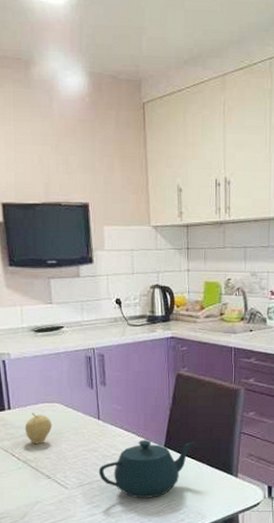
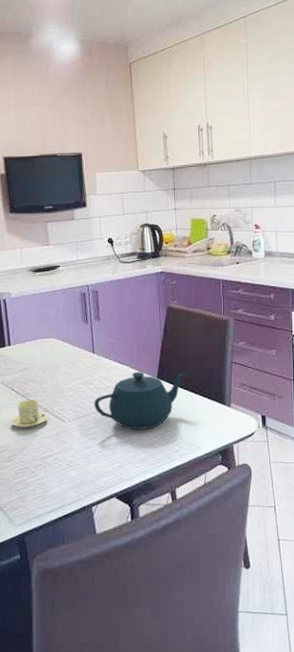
cup and saucer: none [11,466,50,494] -> present [11,399,47,427]
fruit: present [25,412,53,444] -> none [24,348,50,378]

